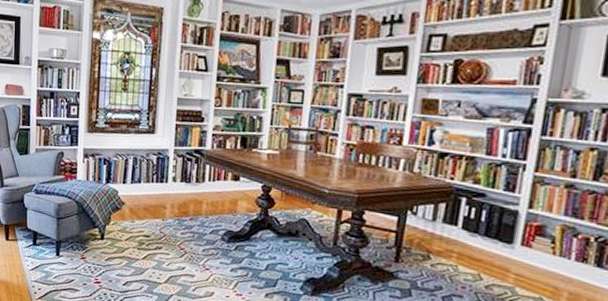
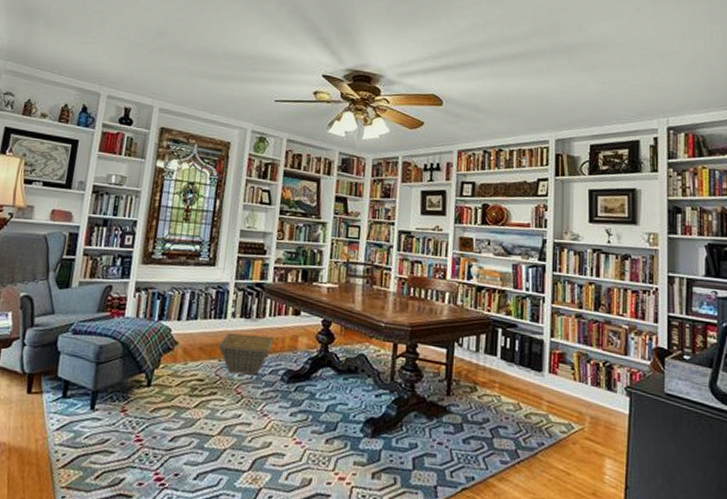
basket: none [161,195,214,234] -> present [217,333,274,375]

